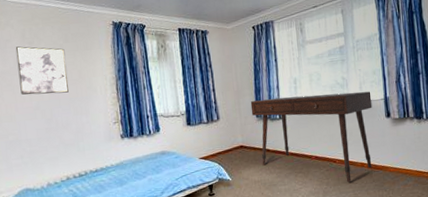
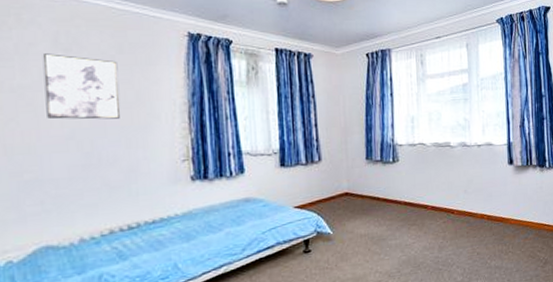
desk: present [250,91,372,183] -> none [359,135,495,236]

